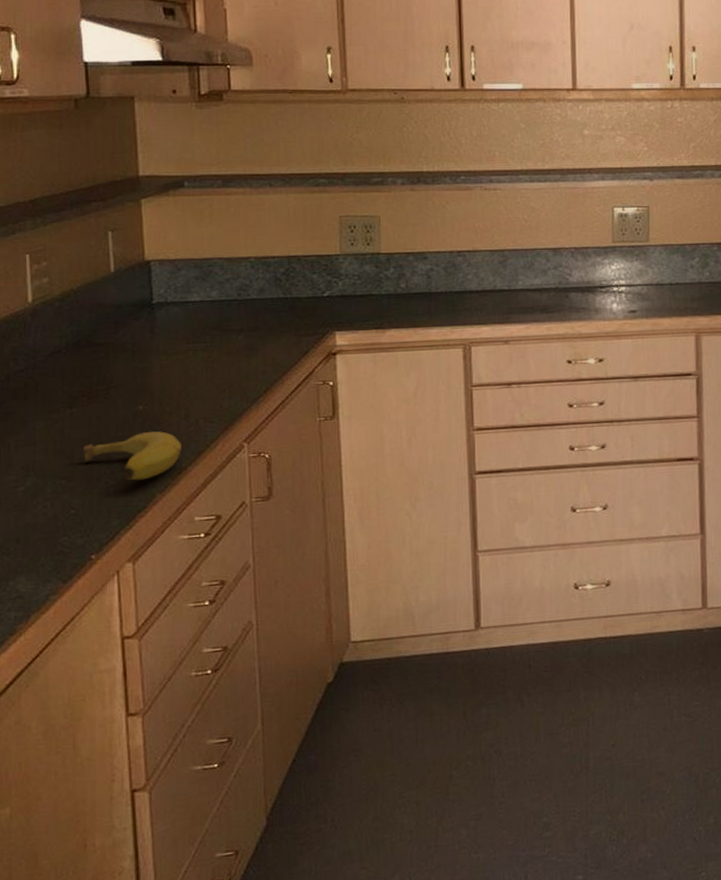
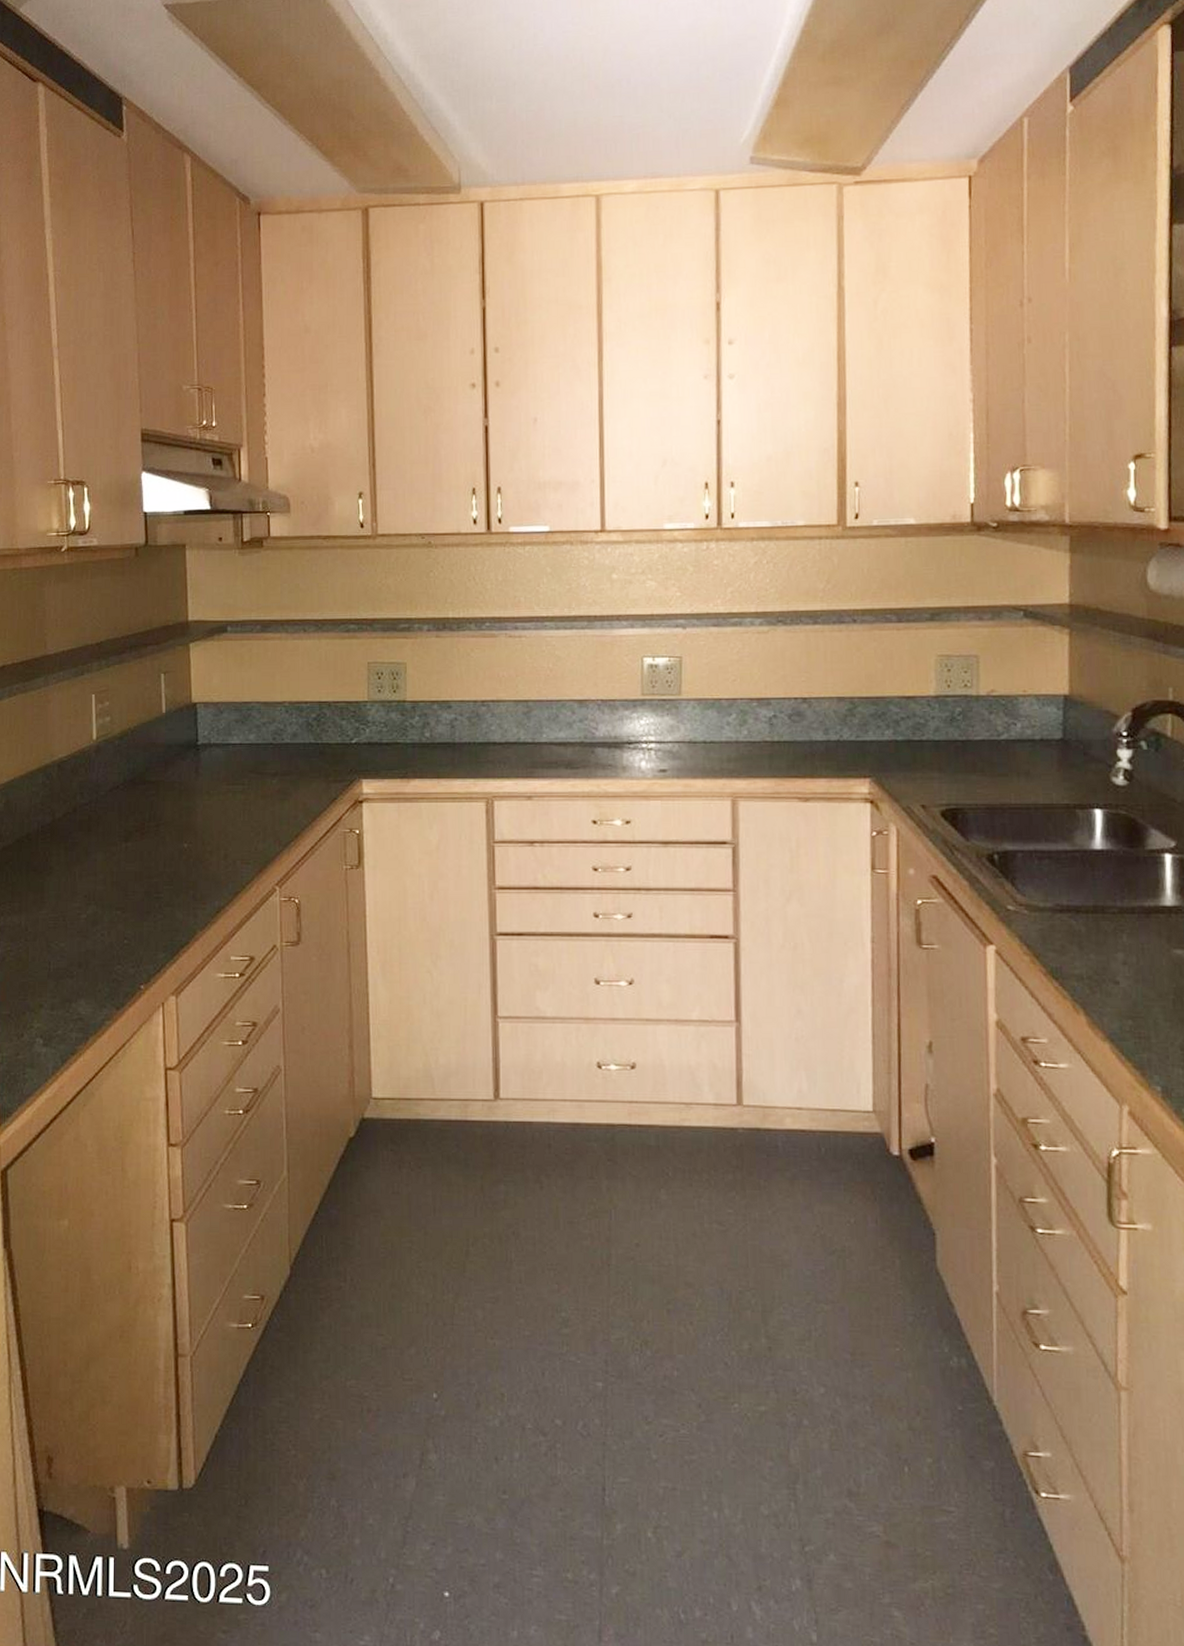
fruit: present [83,431,181,481] -> none [136,870,220,916]

